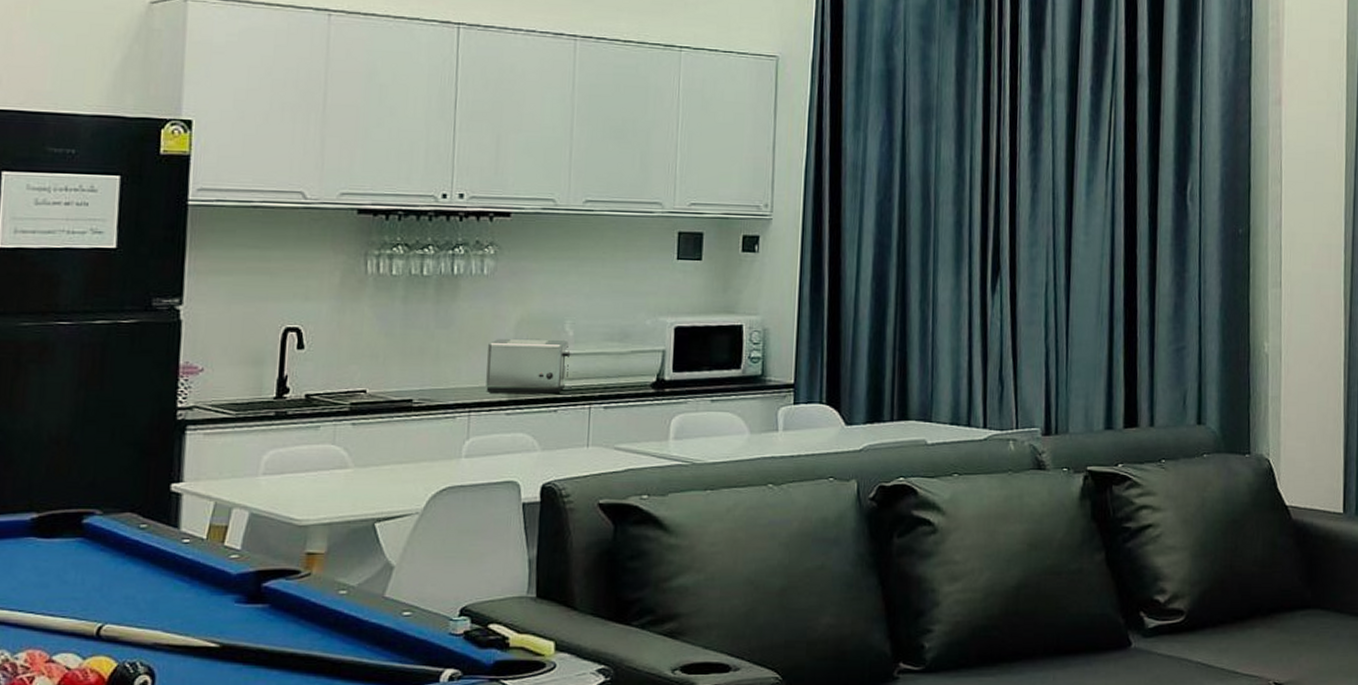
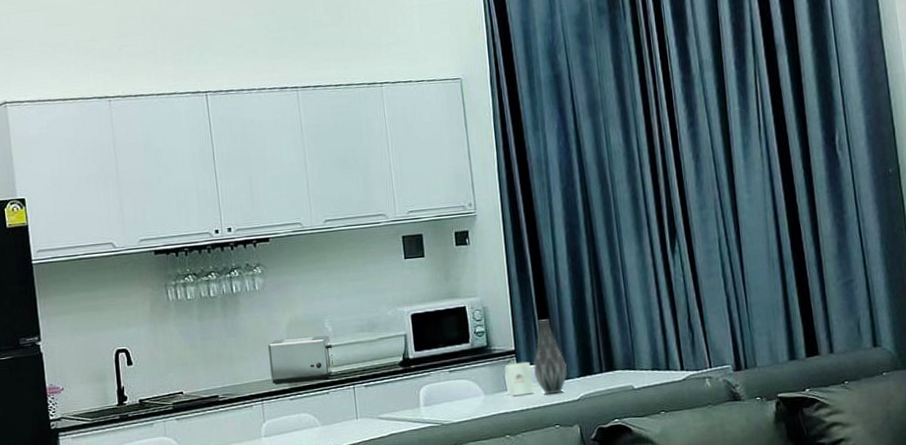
mug: none [777,398,818,438] -> present [504,361,541,396]
vase: none [812,351,852,441] -> present [533,319,567,395]

